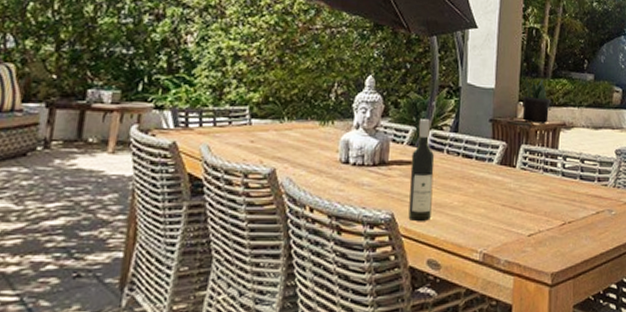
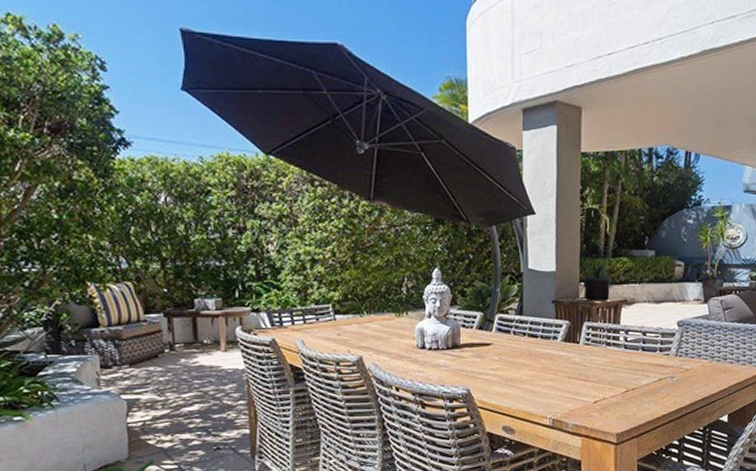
bottle: present [408,119,435,221] -> none [481,305,503,394]

